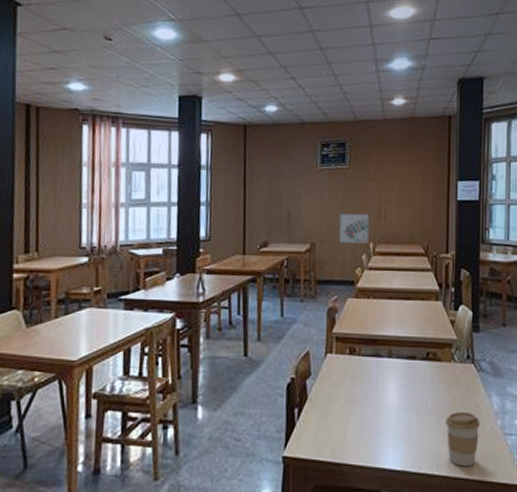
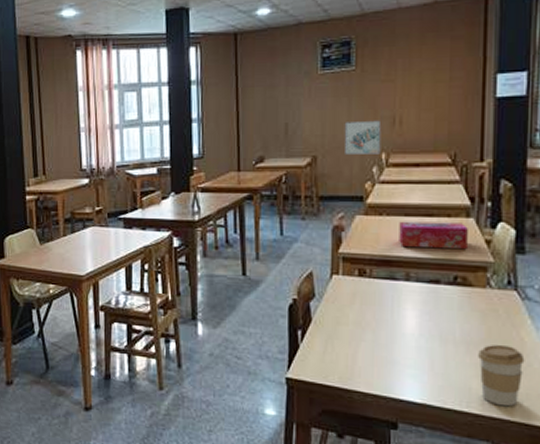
tissue box: none [383,304,437,329] -> present [399,221,468,250]

